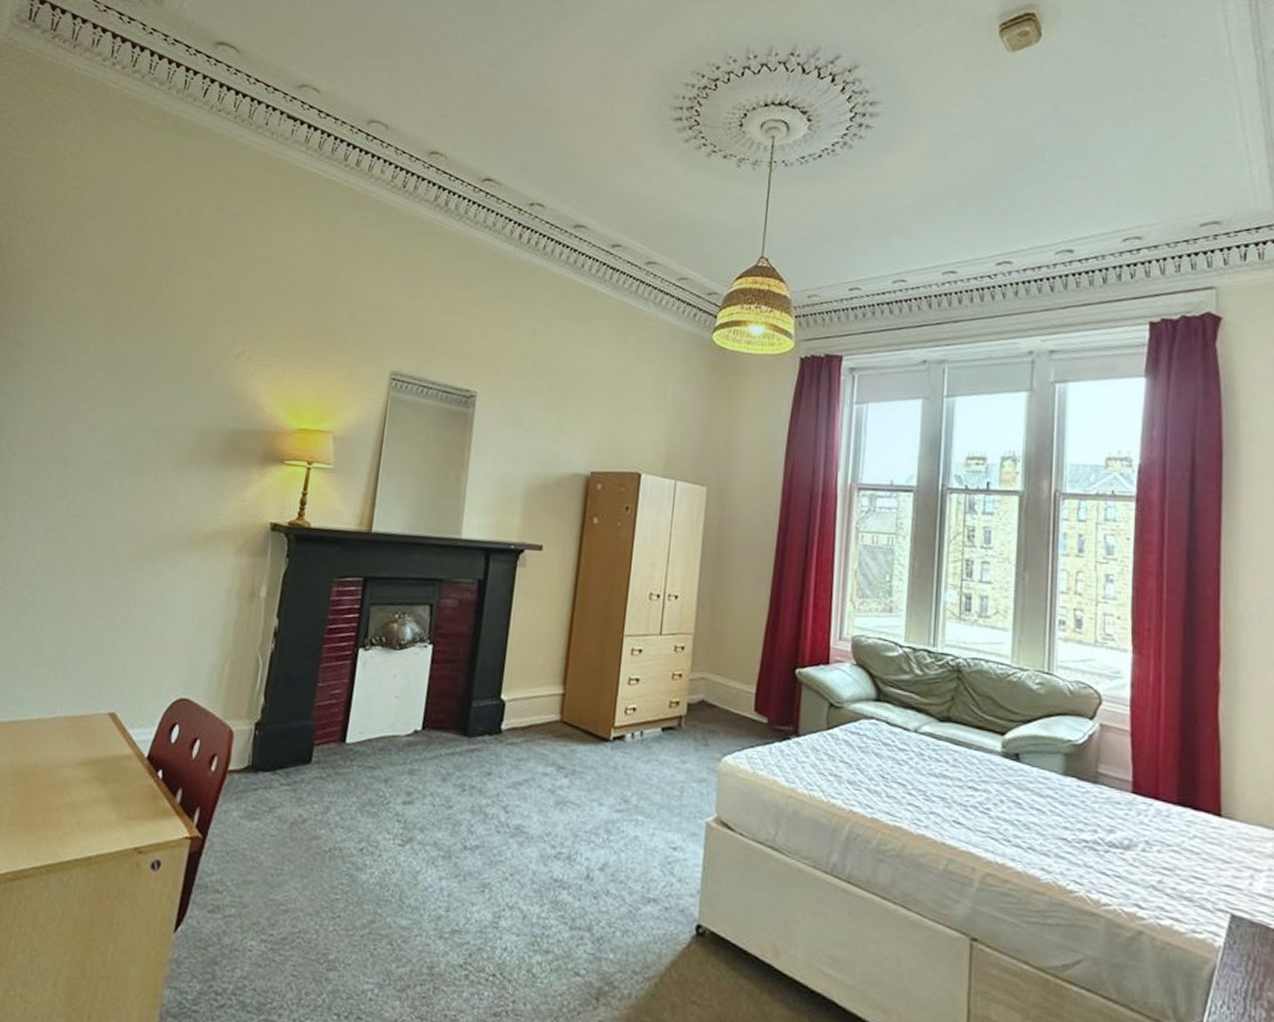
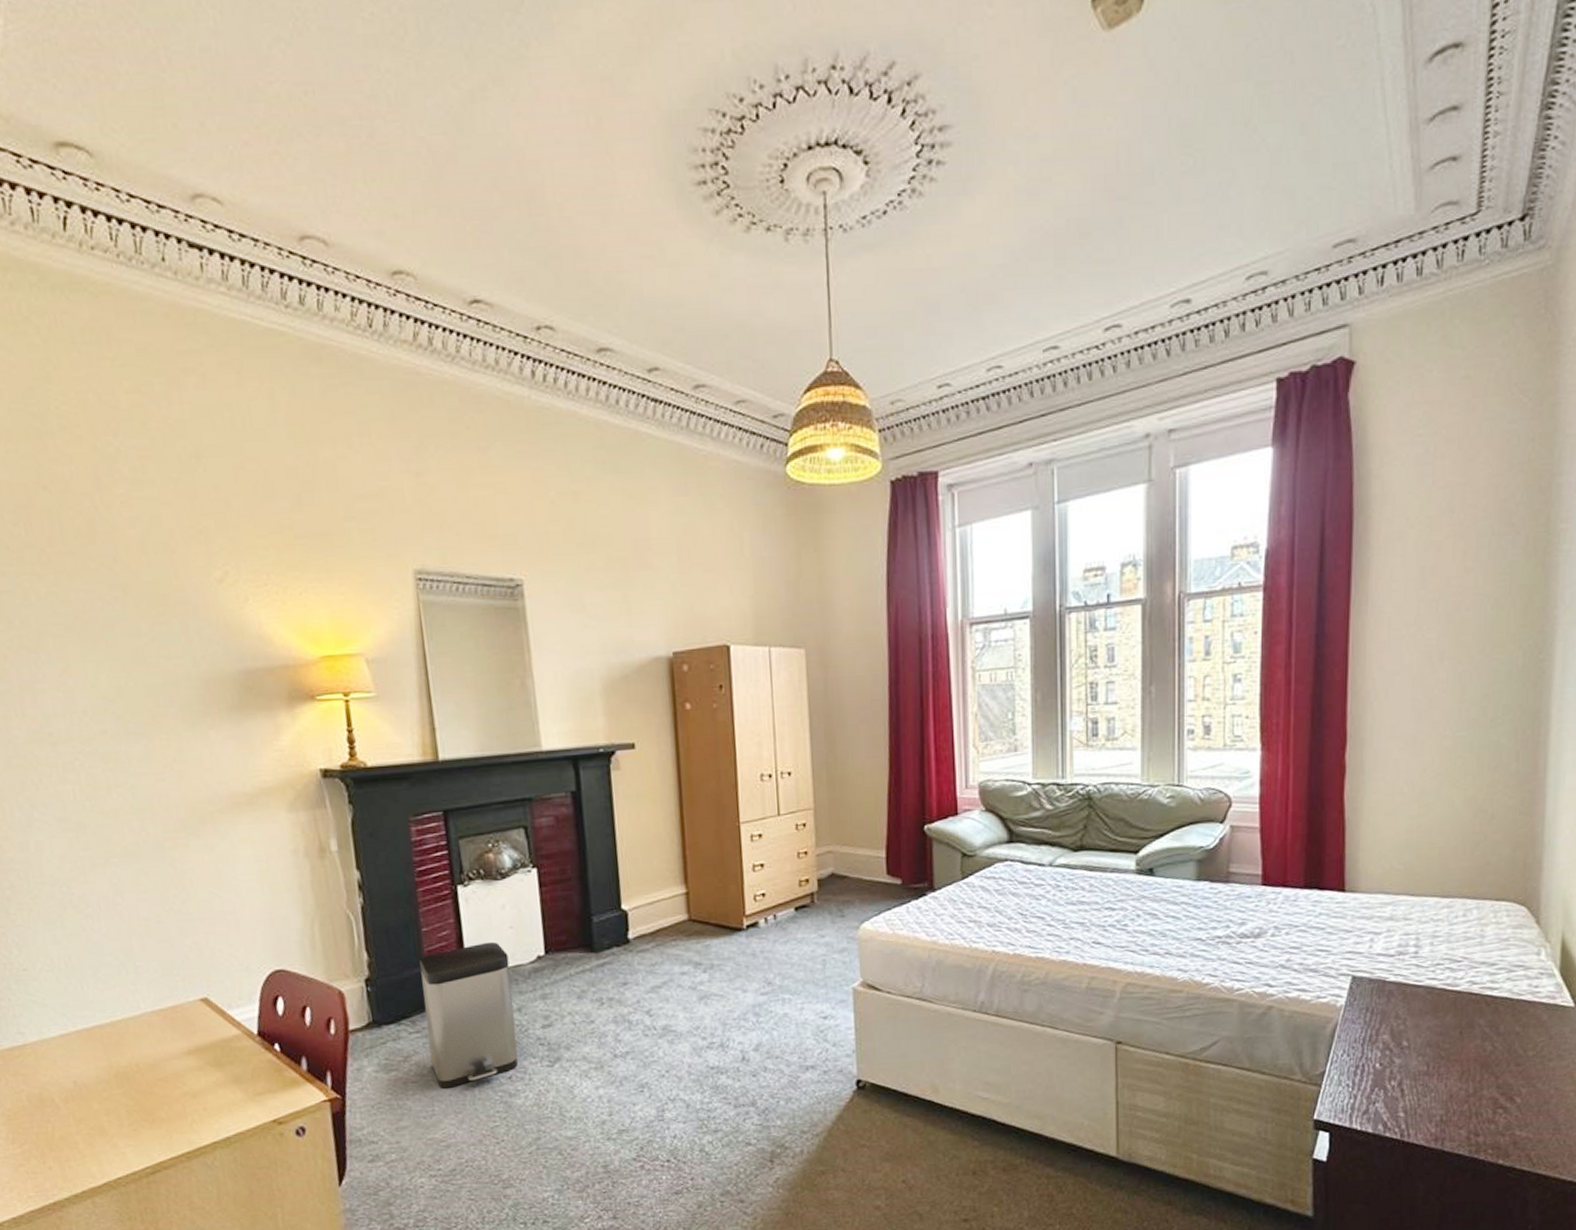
pedal bin: none [292,707,389,849] -> present [419,941,518,1089]

